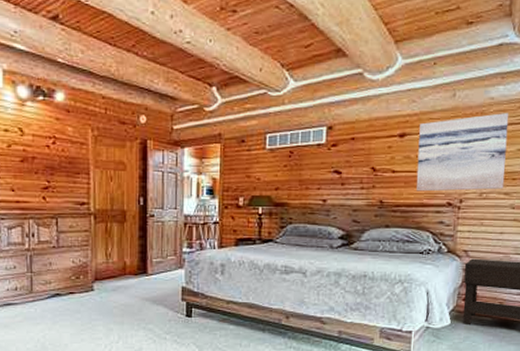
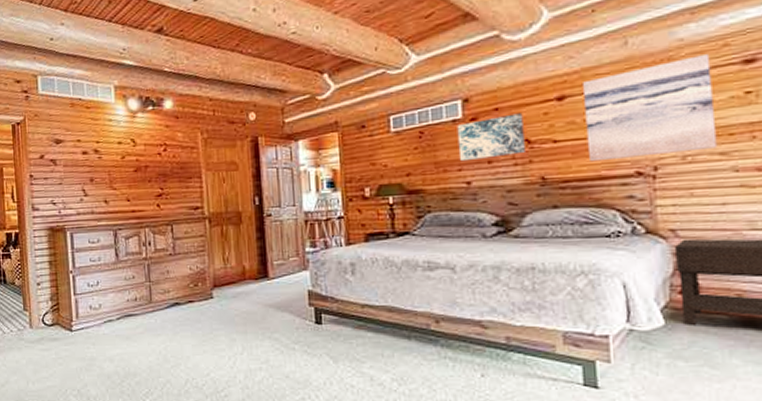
wall art: none [319,144,373,182] -> present [457,113,525,162]

